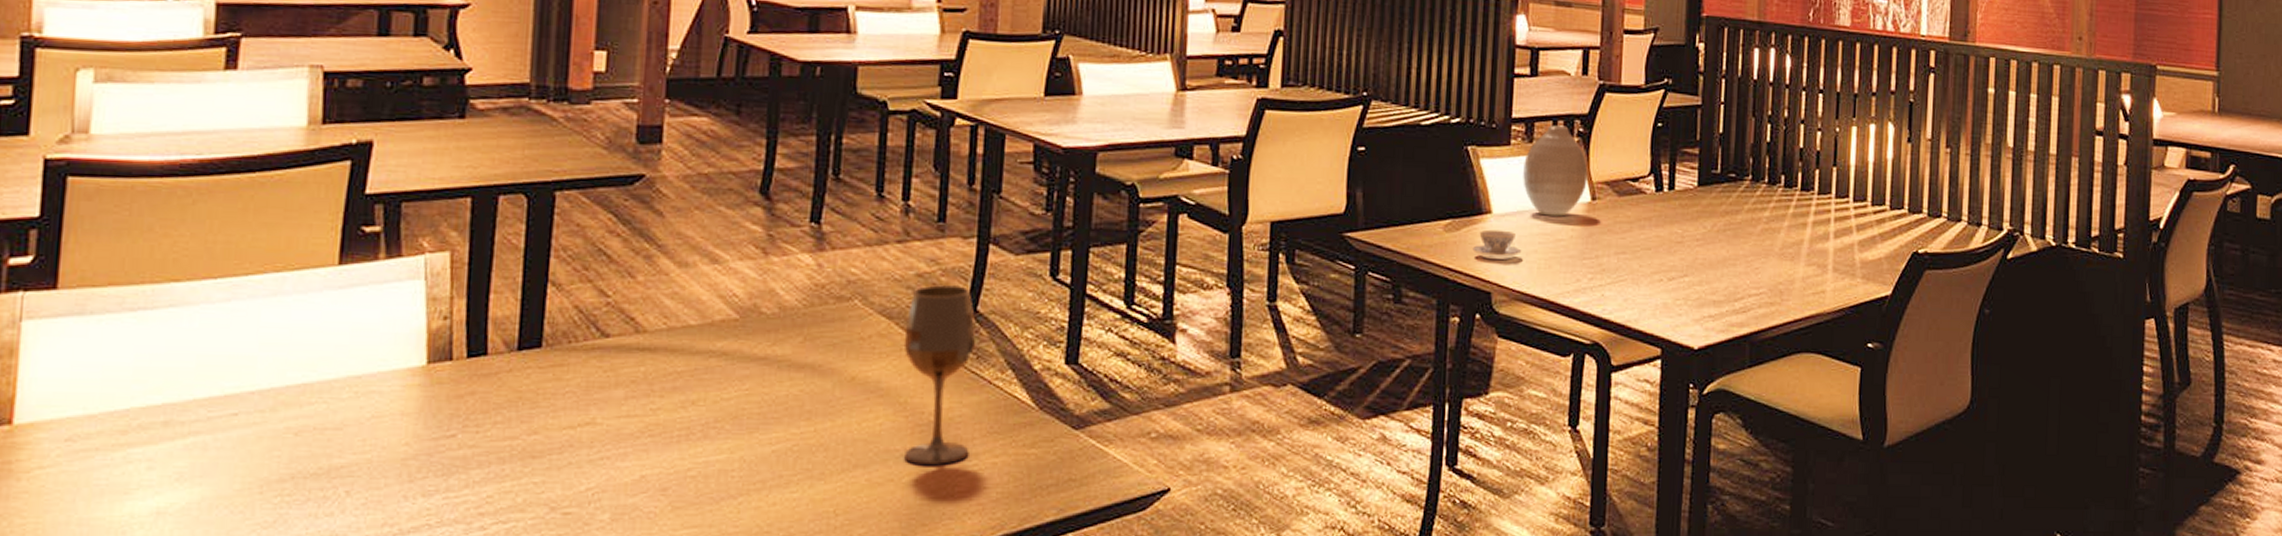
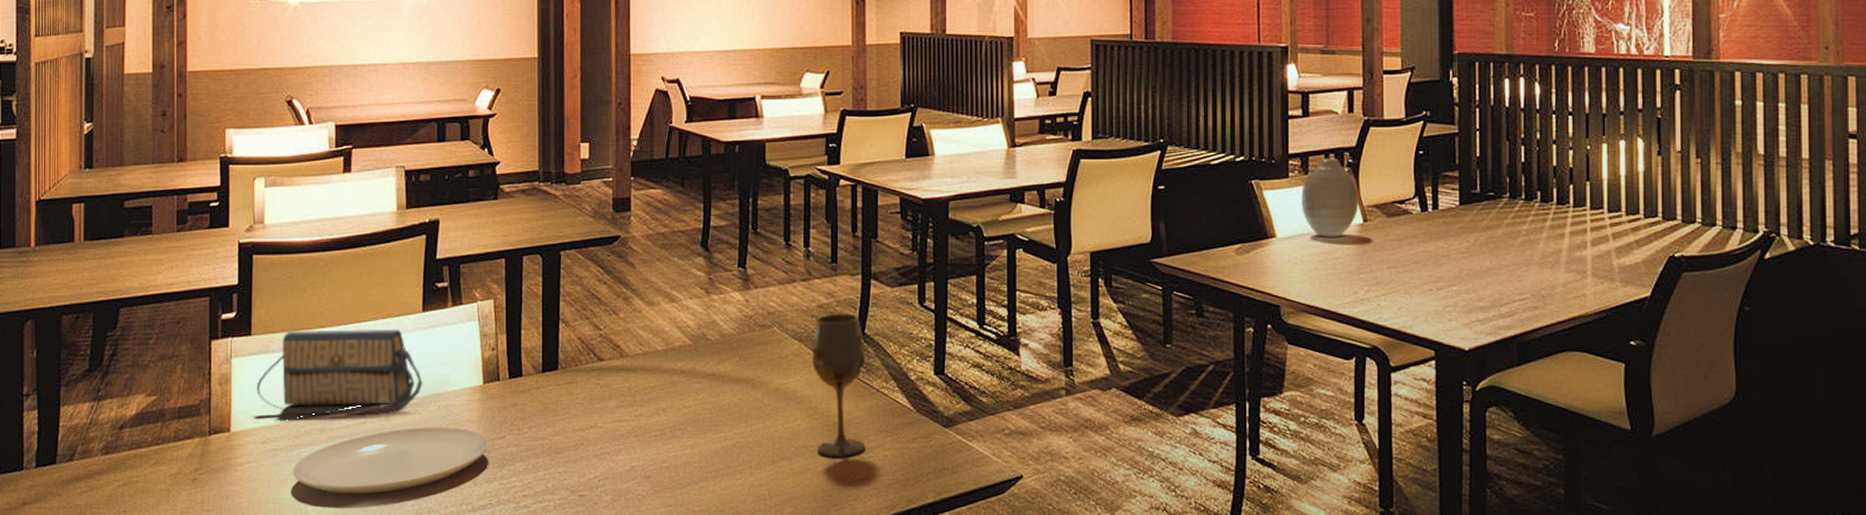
handbag: none [60,284,333,403] -> present [256,329,423,415]
plate: none [113,421,431,513] -> present [292,427,489,495]
teacup: present [1472,229,1522,259] -> none [1261,251,1304,276]

